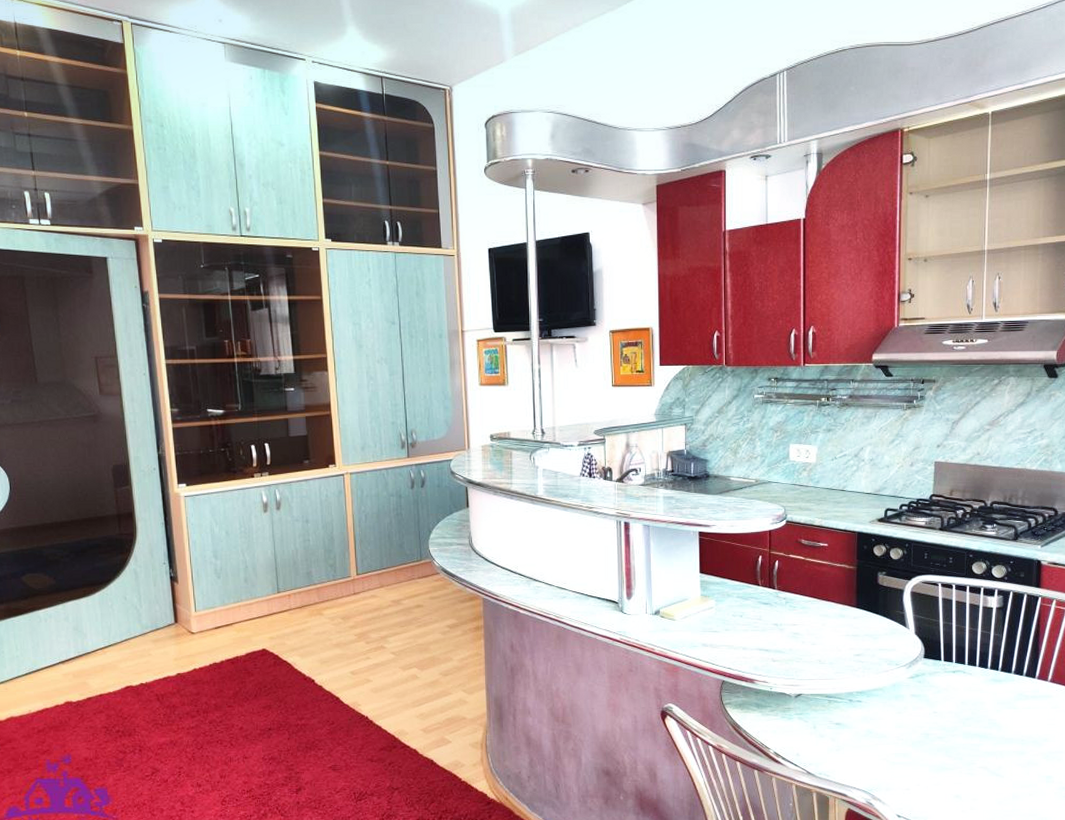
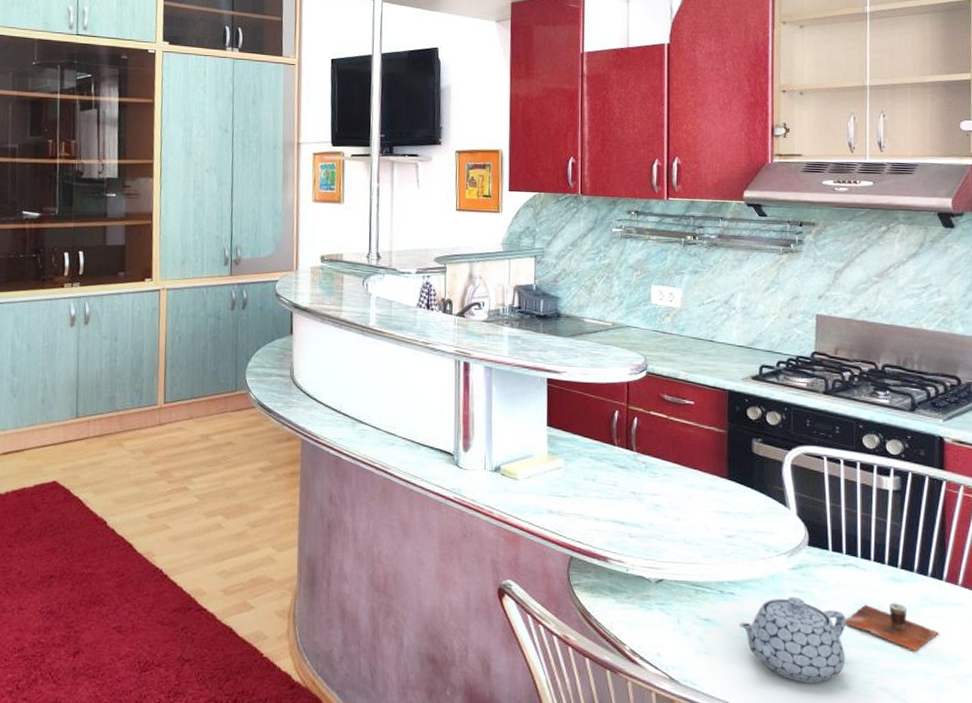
teapot: none [864,700,954,767] -> present [738,597,846,683]
cup: none [953,699,1031,736] -> present [845,603,940,650]

